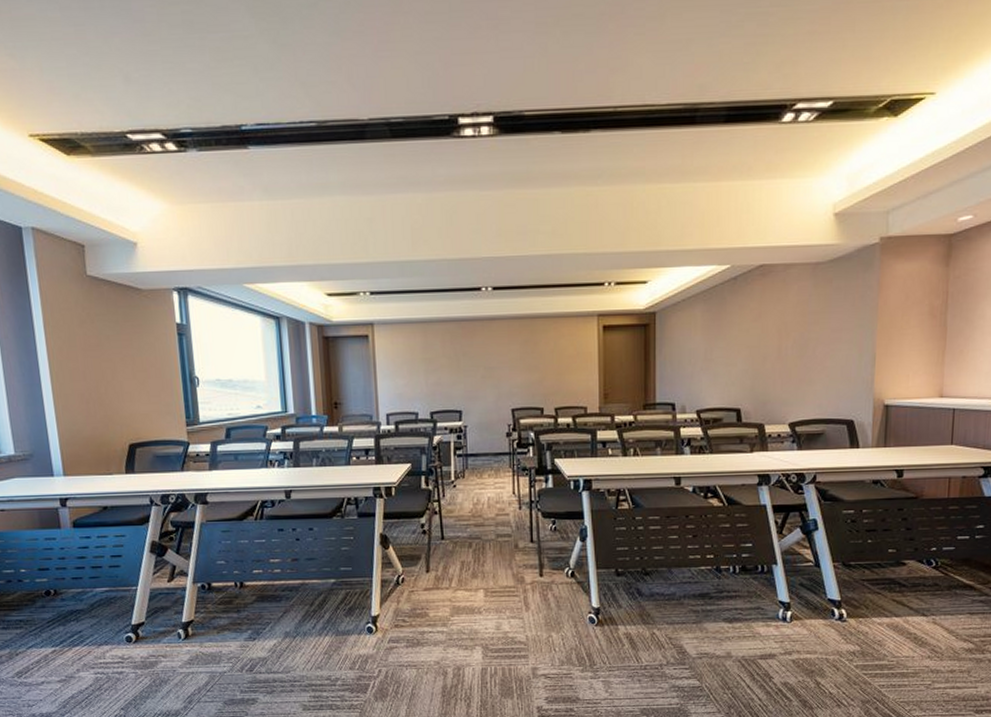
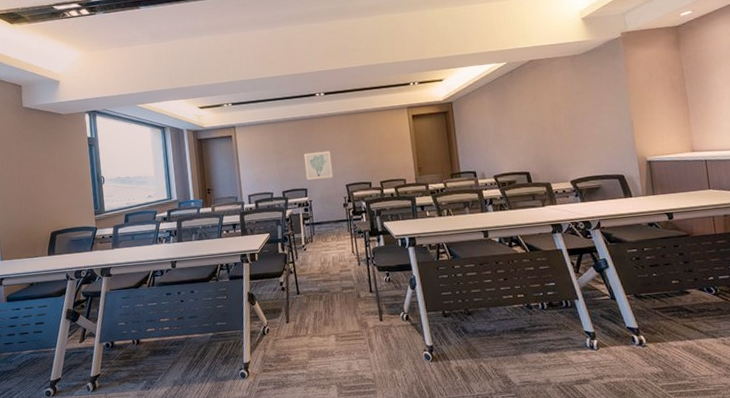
wall art: none [460,364,497,401] -> present [303,150,334,181]

